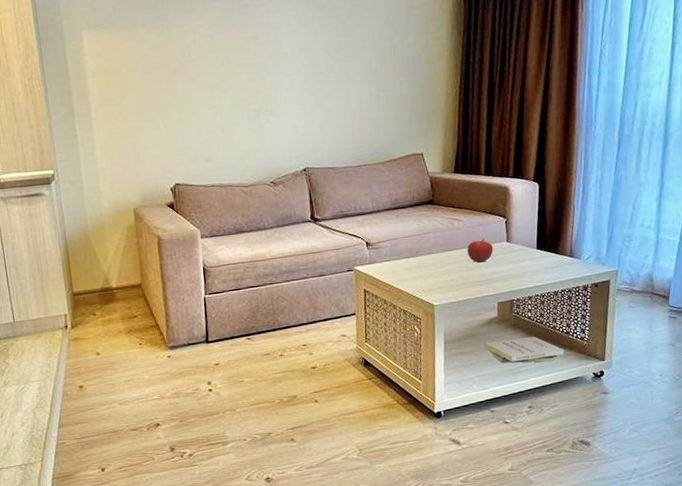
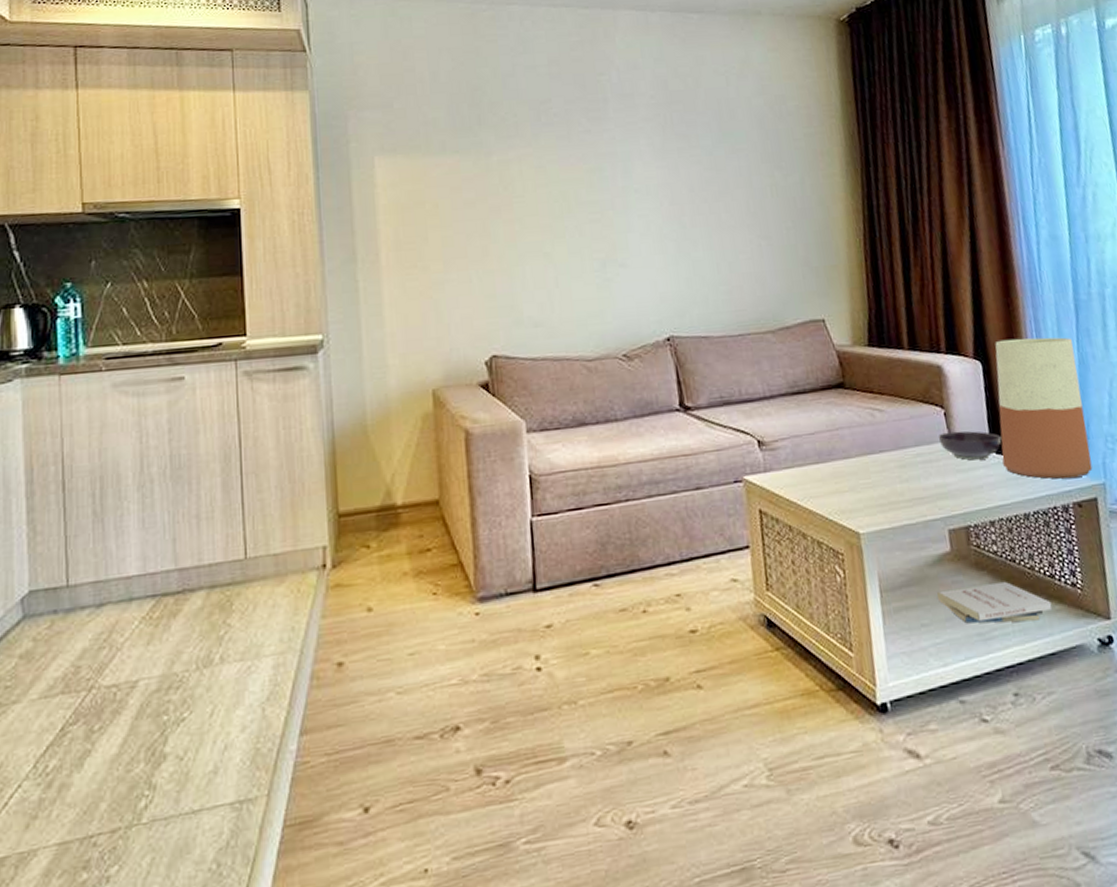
fruit: present [467,238,493,263] -> none [897,437,933,471]
bowl: none [498,234,546,255] -> present [938,431,1002,460]
vase: none [544,164,612,268] -> present [995,337,1093,479]

